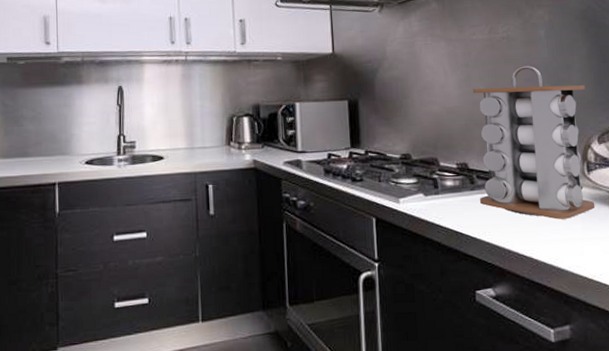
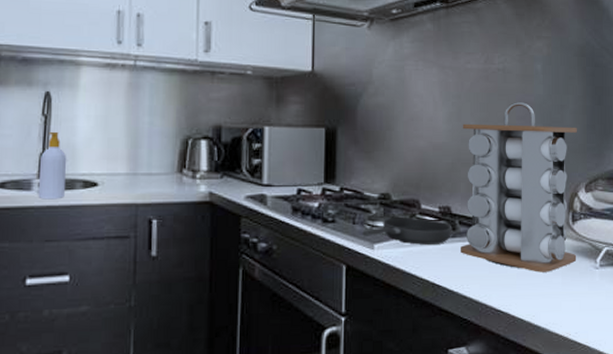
soap bottle: none [117,117,139,172] -> present [38,131,67,200]
frying pan: none [387,174,470,198] -> present [361,217,451,245]

